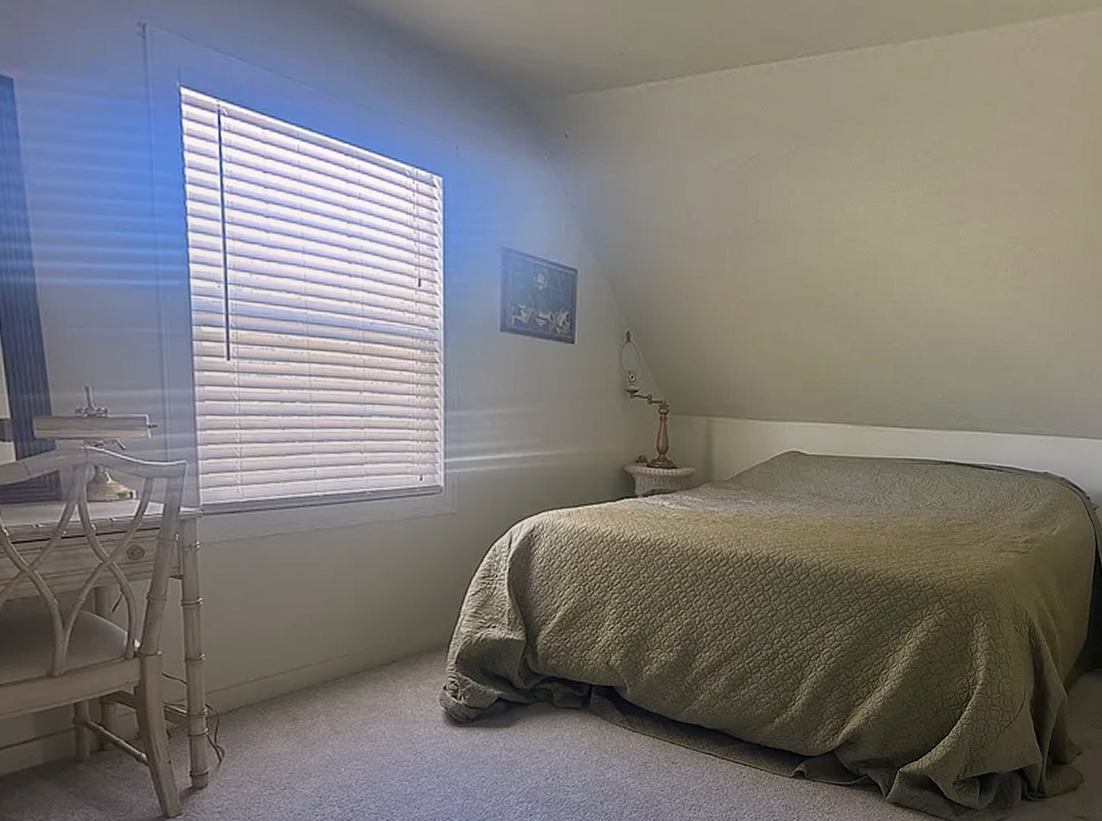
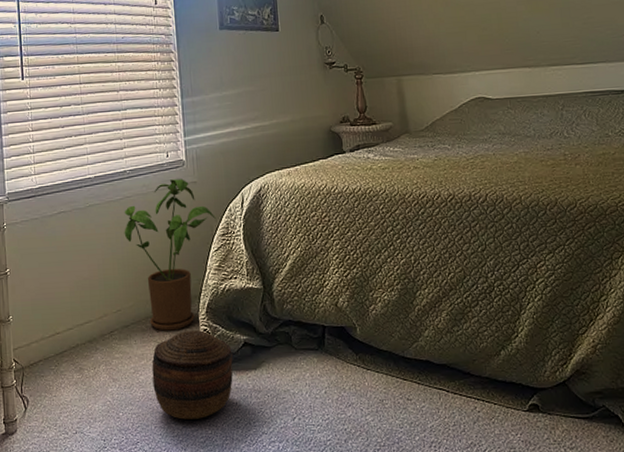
house plant: none [359,508,476,681] -> present [124,179,216,331]
basket: none [384,682,483,777] -> present [152,330,233,420]

